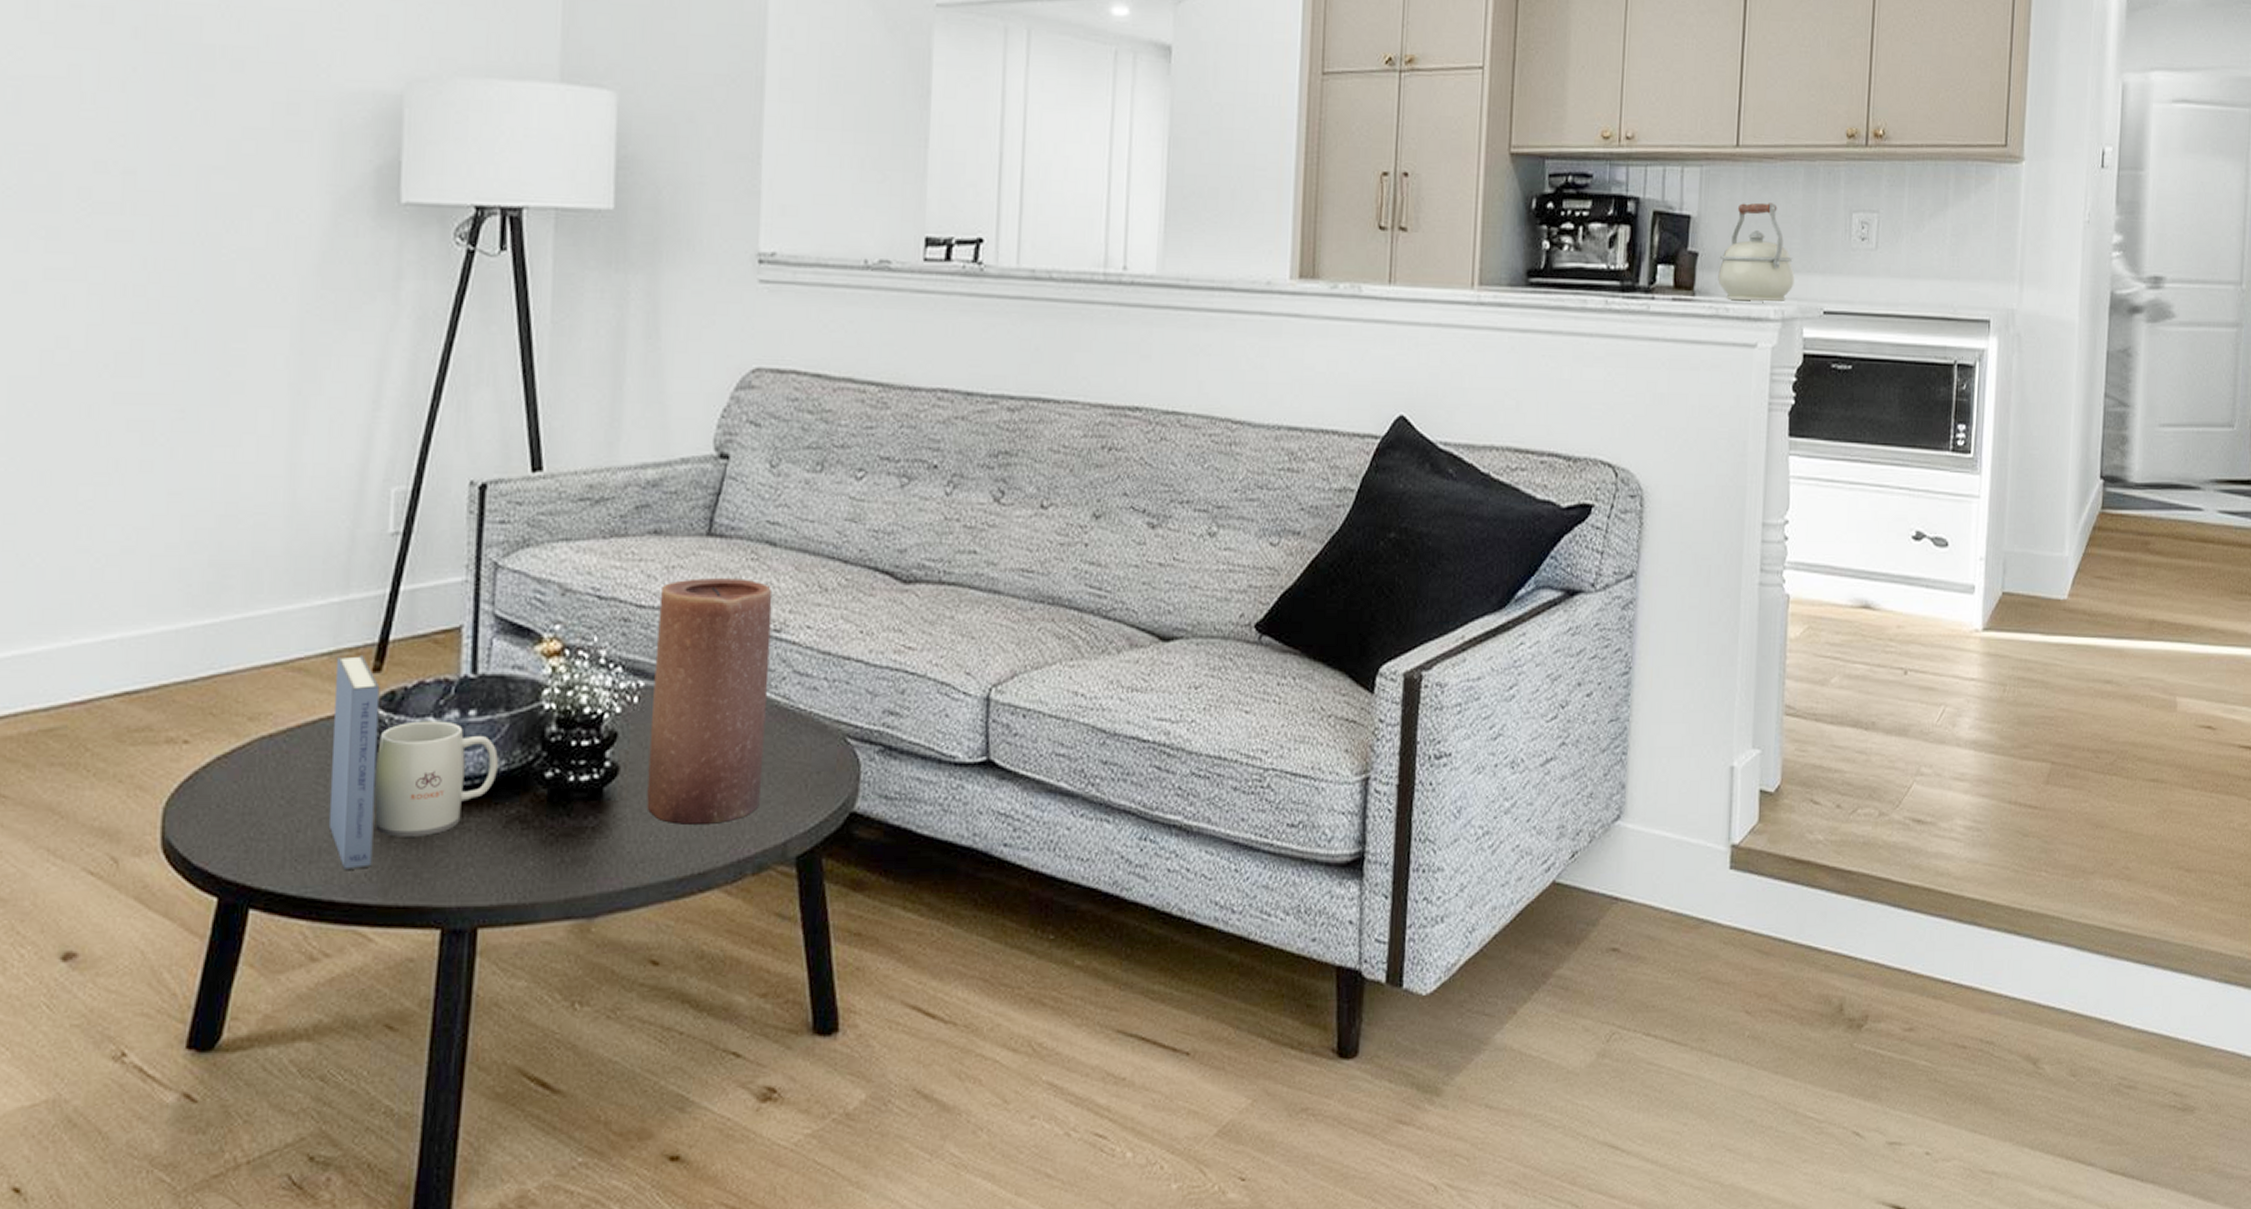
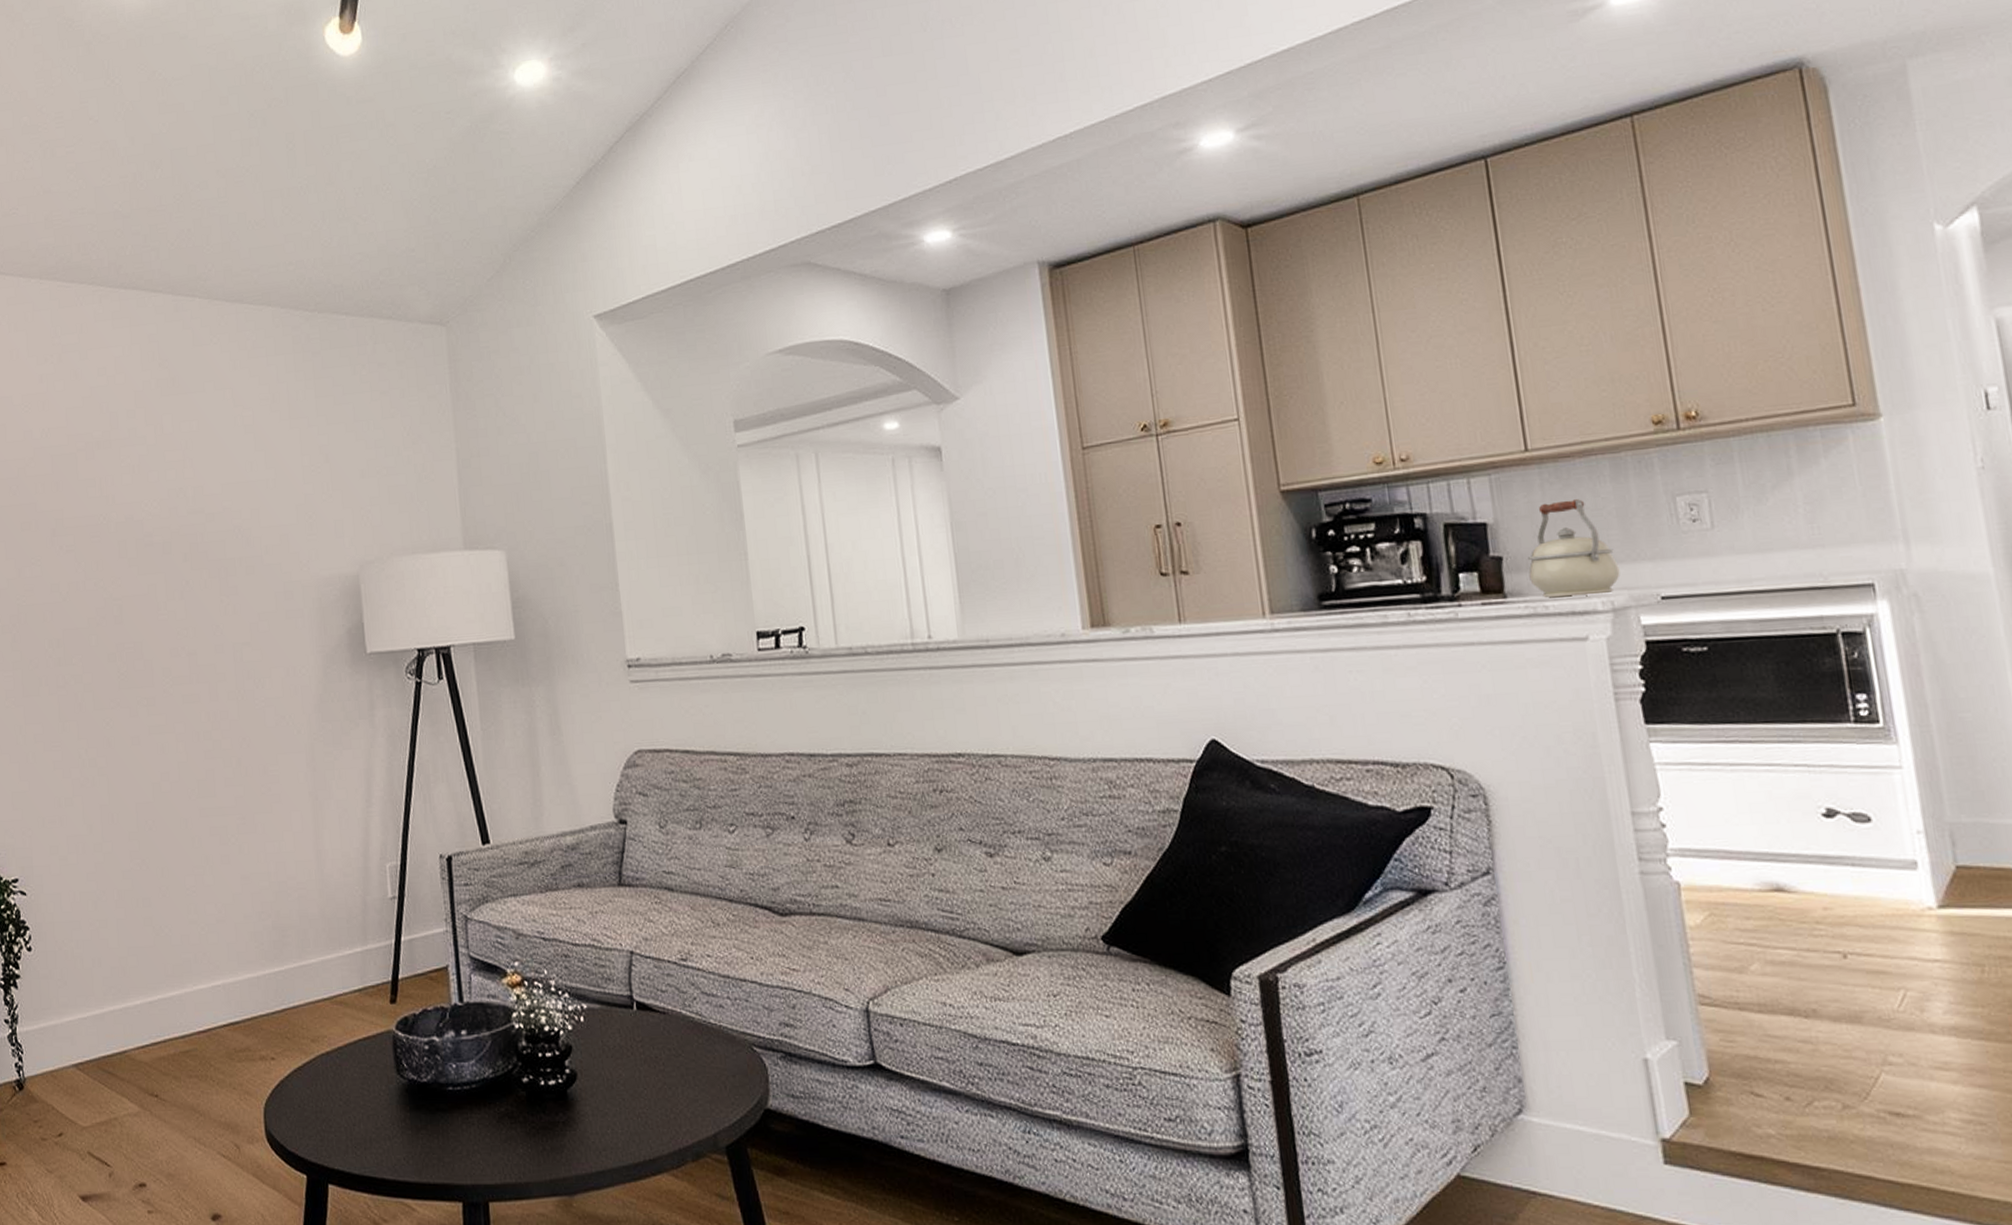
book: present [328,654,380,871] -> none [365,990,408,1156]
mug: present [373,721,499,837] -> none [400,1039,488,1130]
candle: present [646,578,772,825] -> none [589,919,690,1120]

